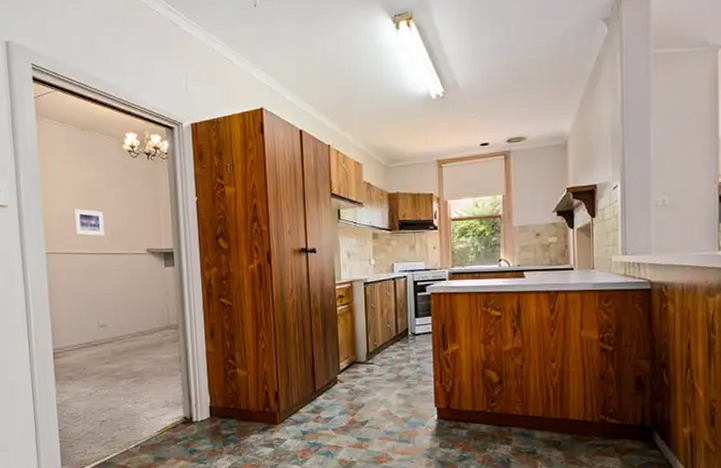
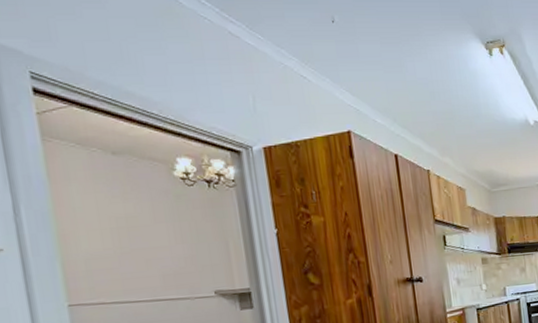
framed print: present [73,208,105,236] -> none [106,248,156,281]

